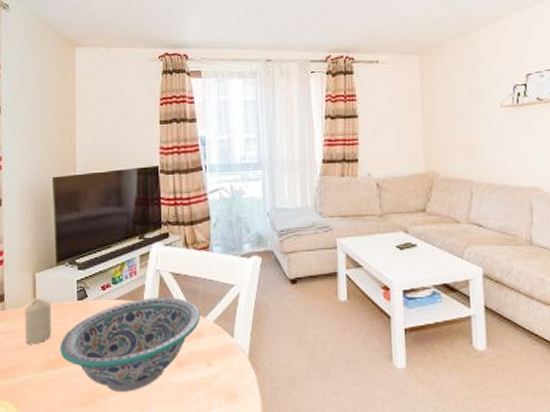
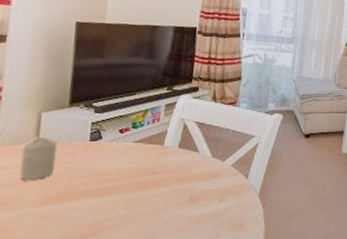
decorative bowl: present [60,297,200,392] -> none [62,142,220,224]

